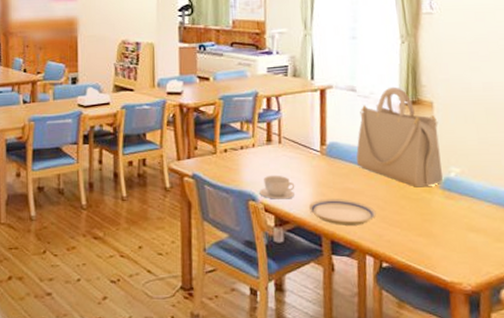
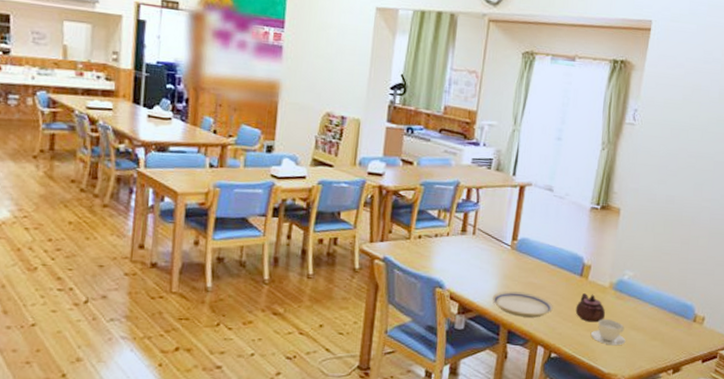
teacup: present [259,175,295,199] -> none [447,264,483,289]
handbag: present [356,87,444,187] -> none [542,190,622,287]
teapot: none [401,195,437,226] -> present [575,293,606,323]
teacup: none [423,222,466,251] -> present [590,319,626,346]

